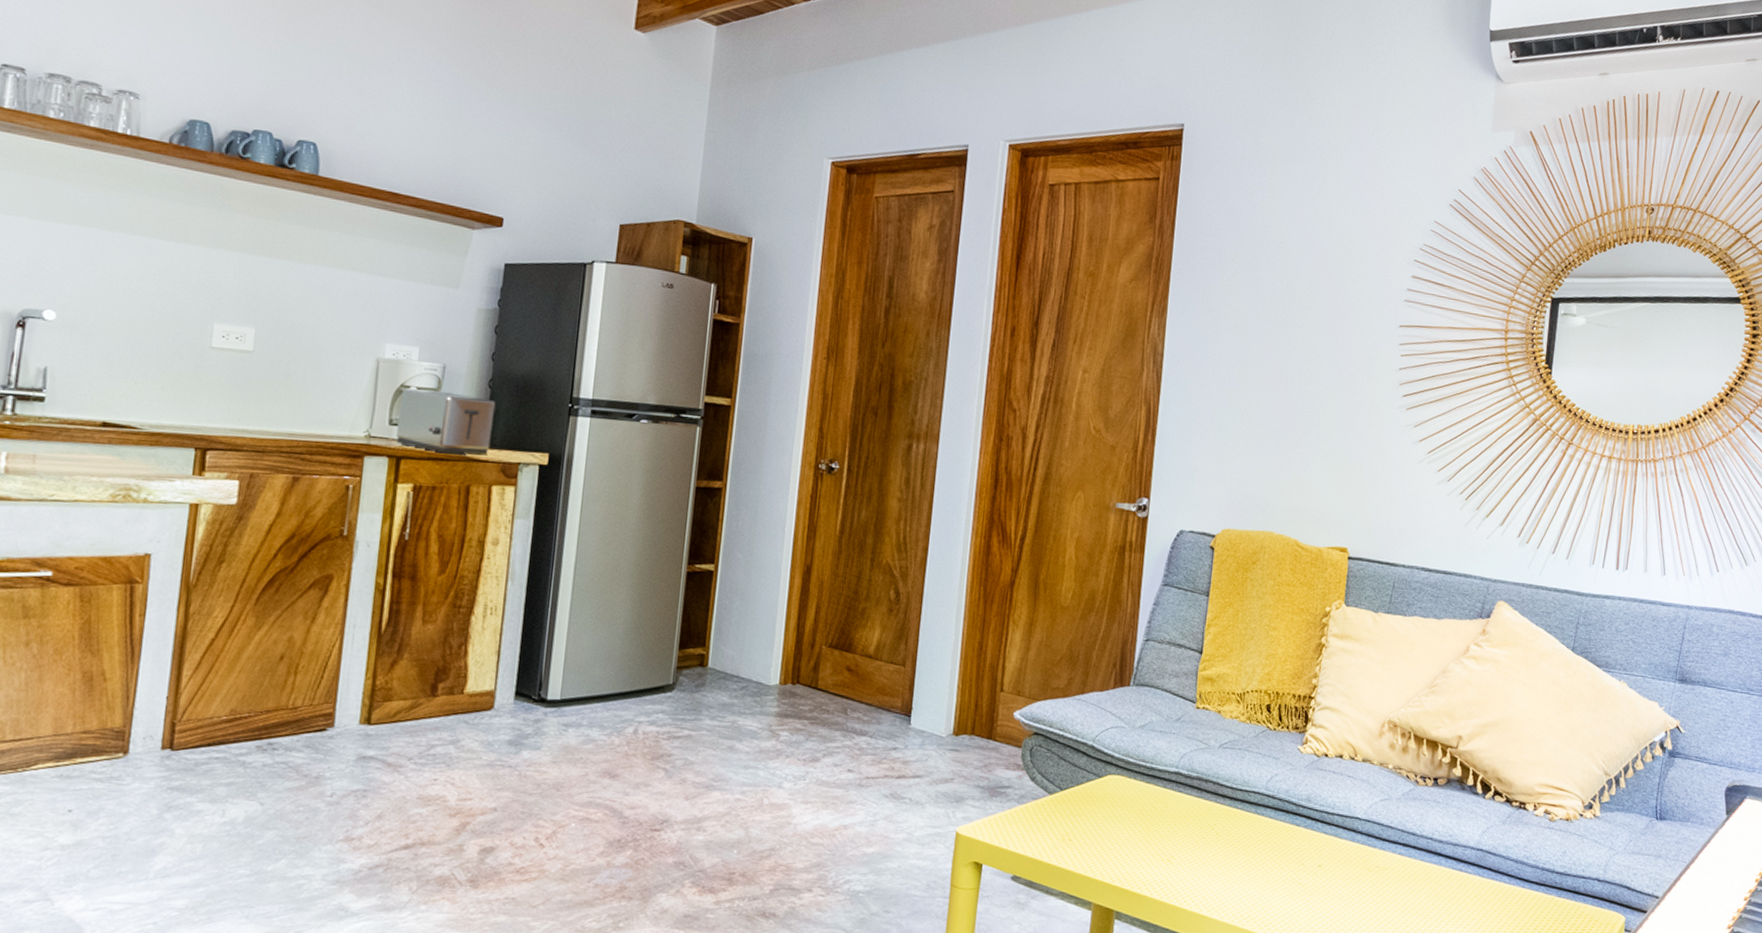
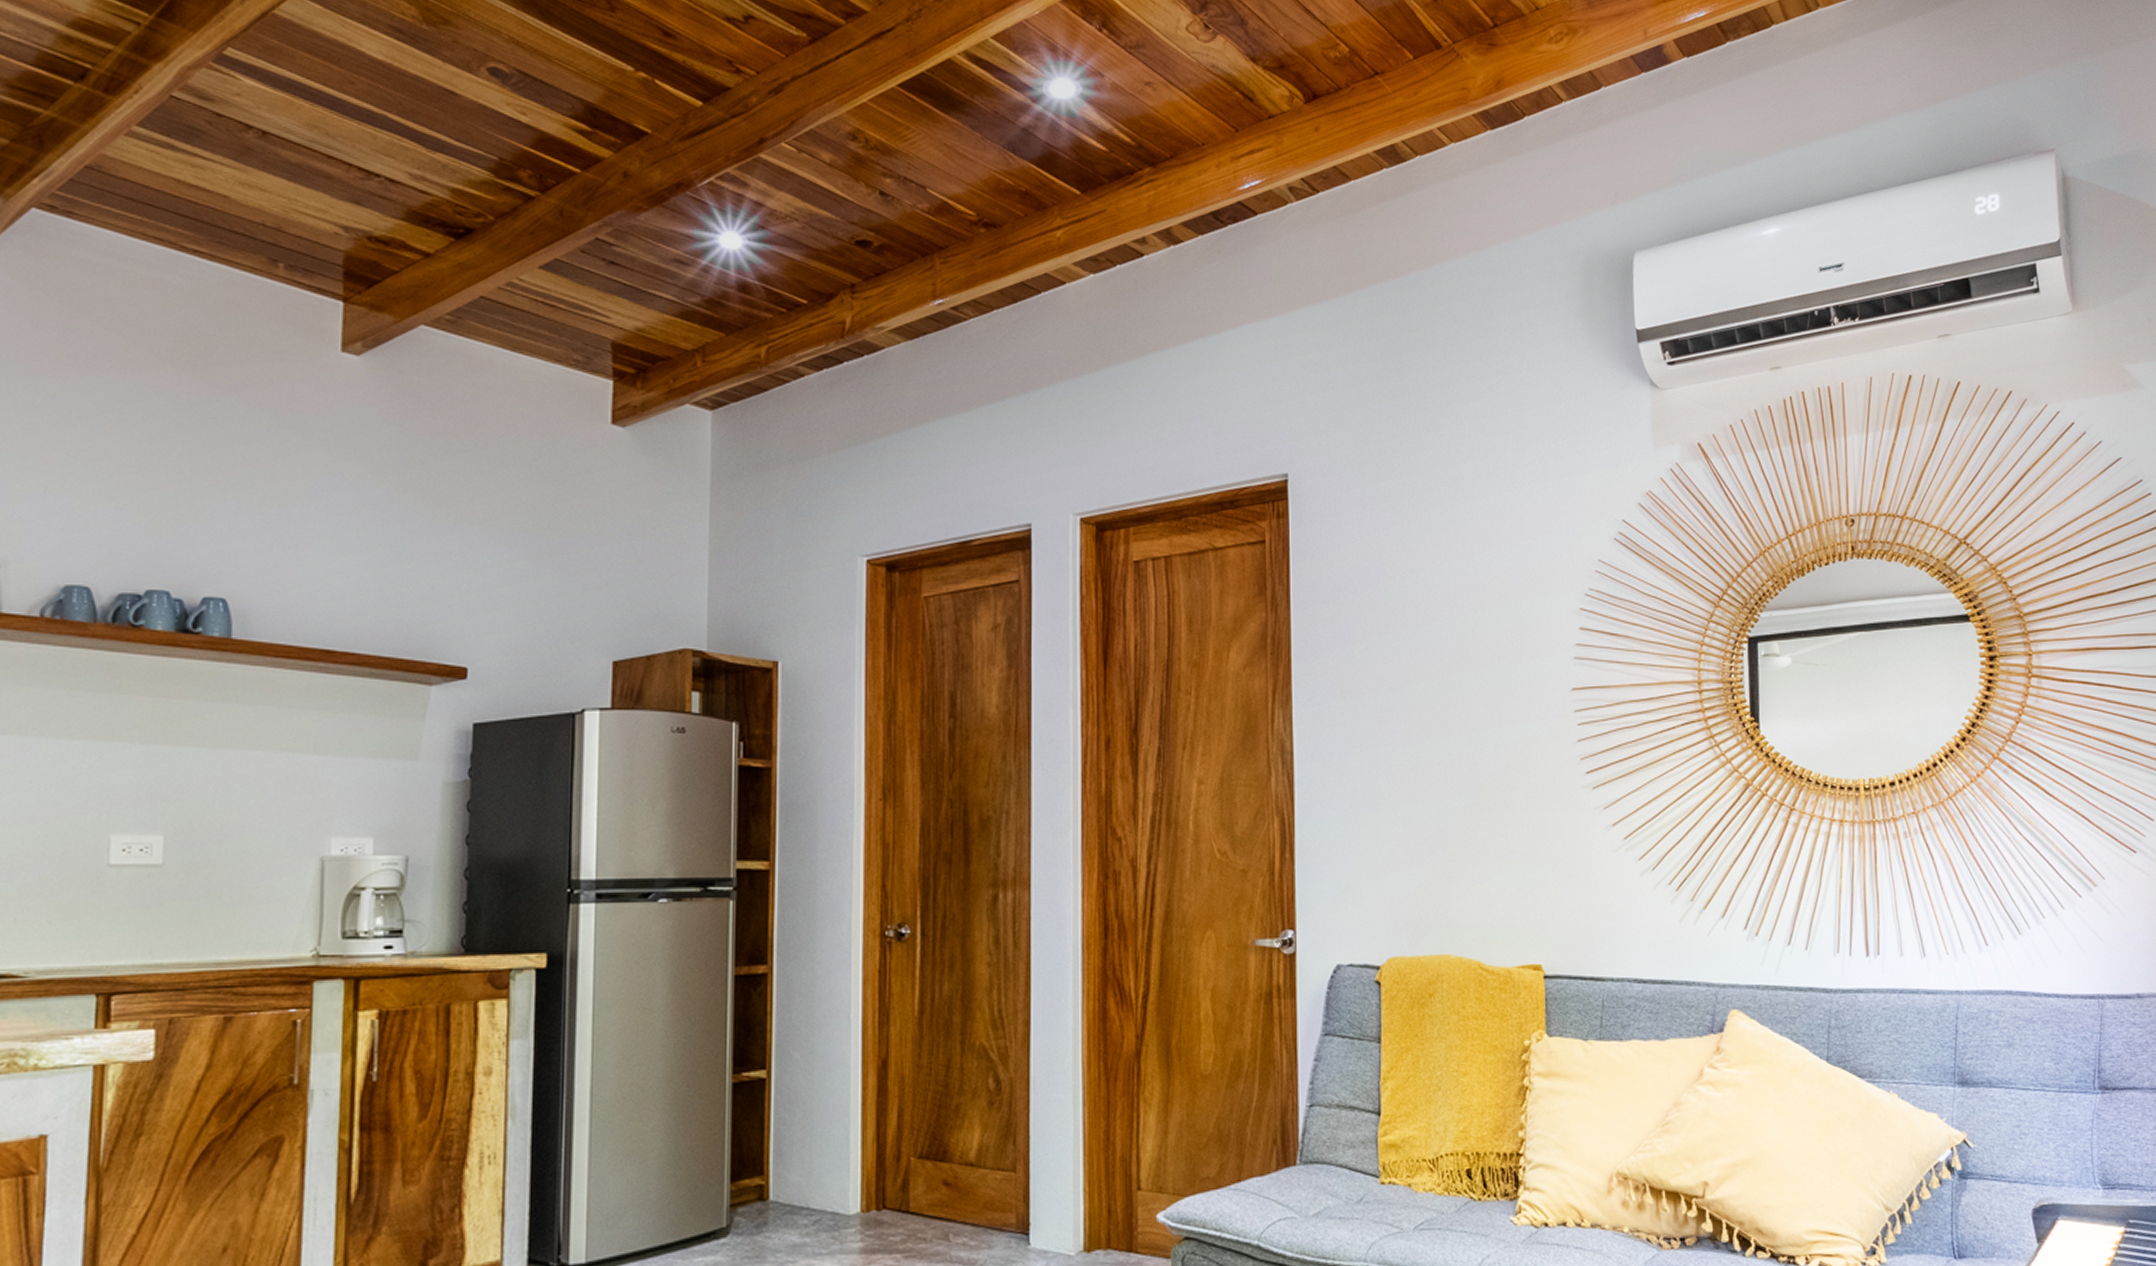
toaster: present [395,388,496,455] -> none [351,890,476,967]

